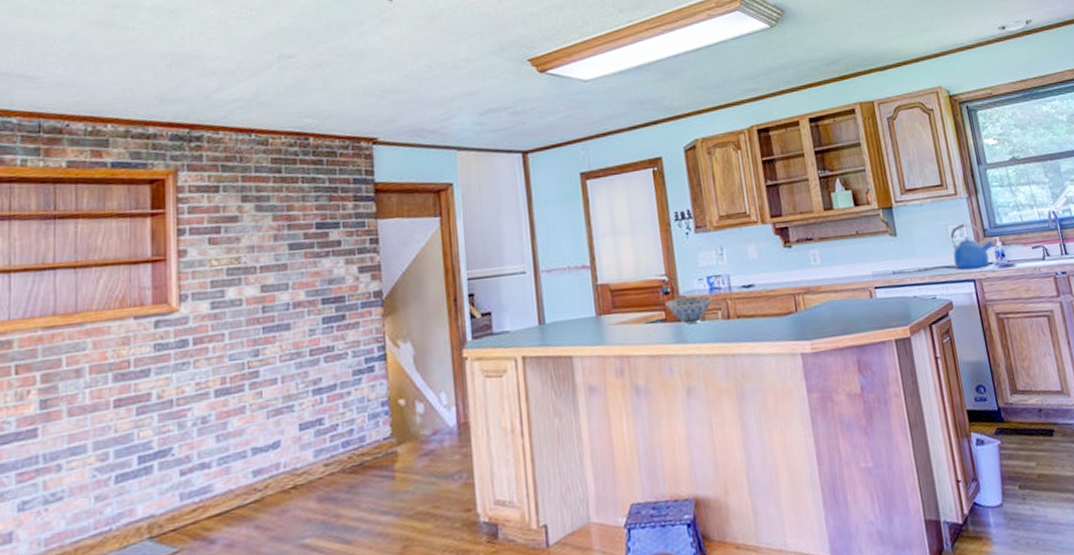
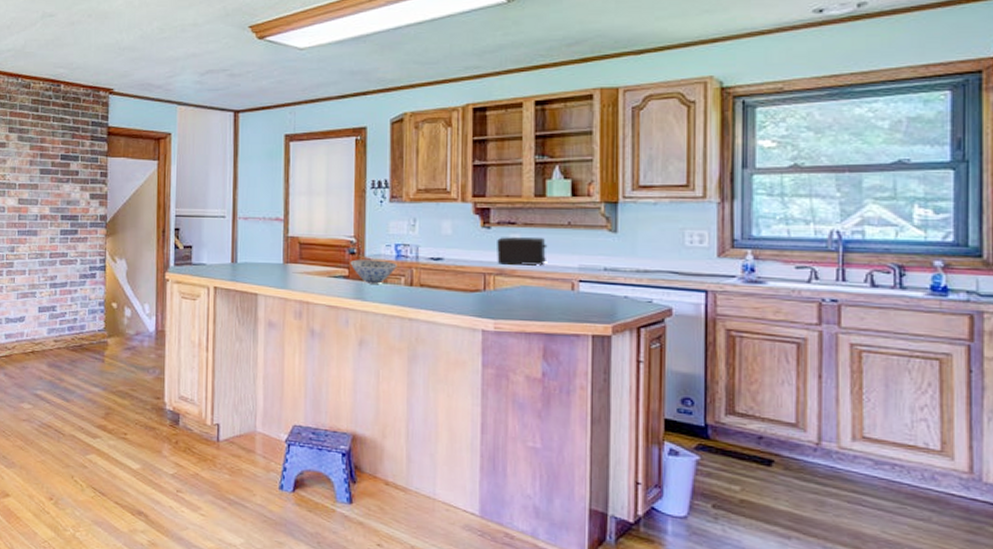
toaster: none [799,249,844,283] -> present [497,237,548,266]
kettle: present [950,223,995,270] -> none [684,229,745,280]

